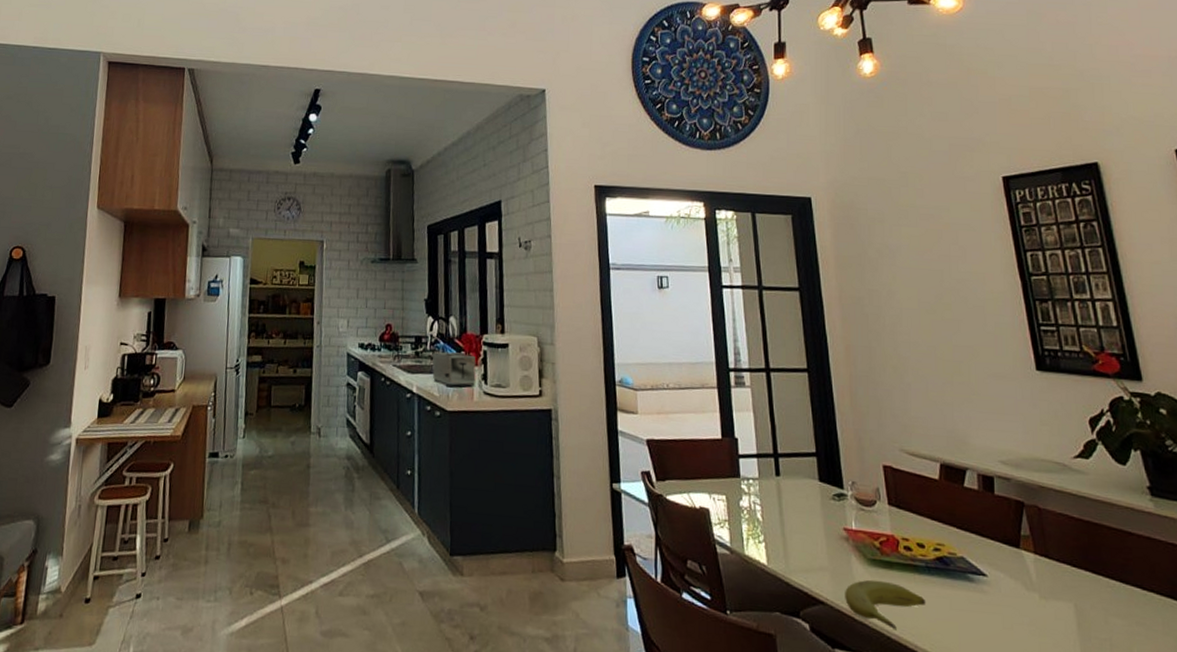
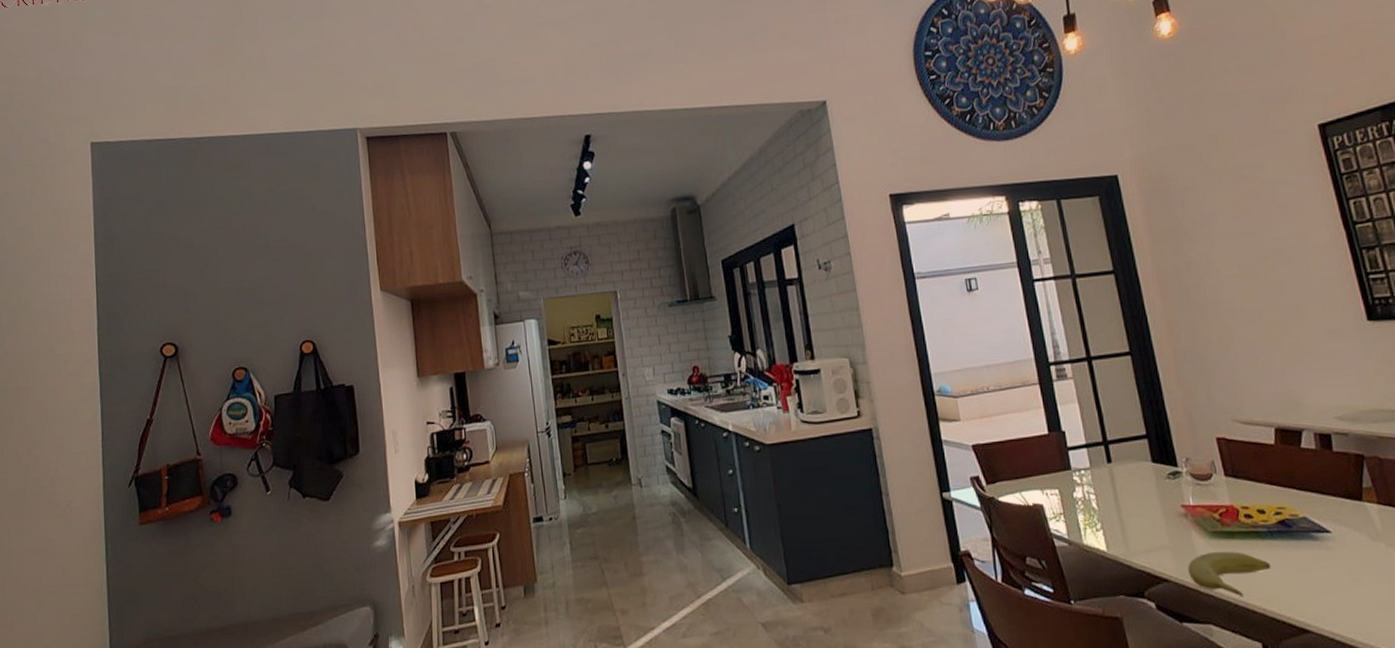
toaster: present [432,352,477,388] -> none [744,384,792,421]

